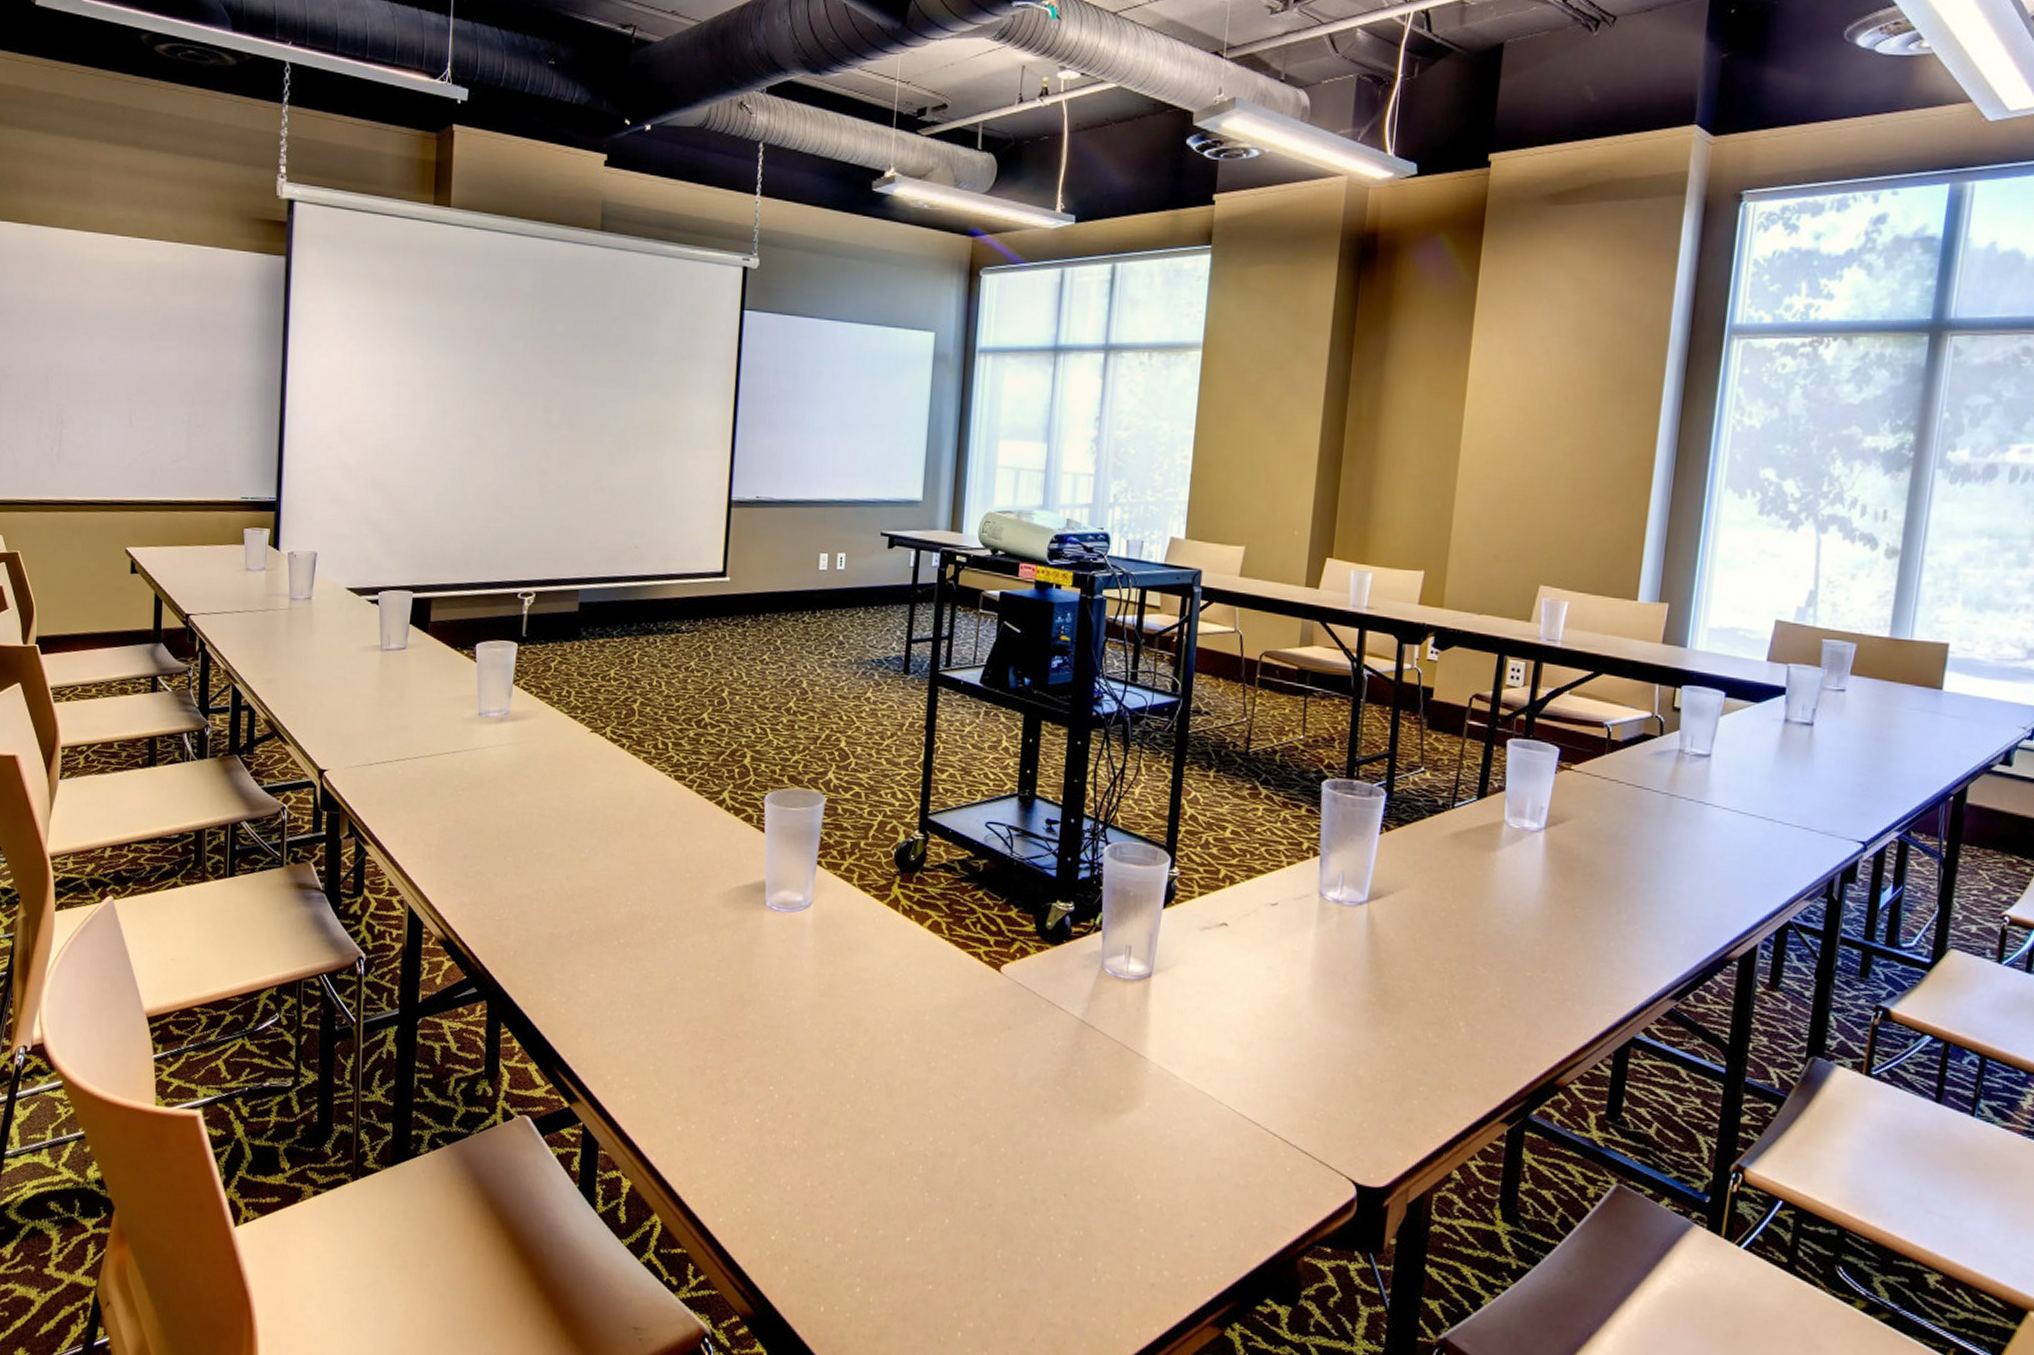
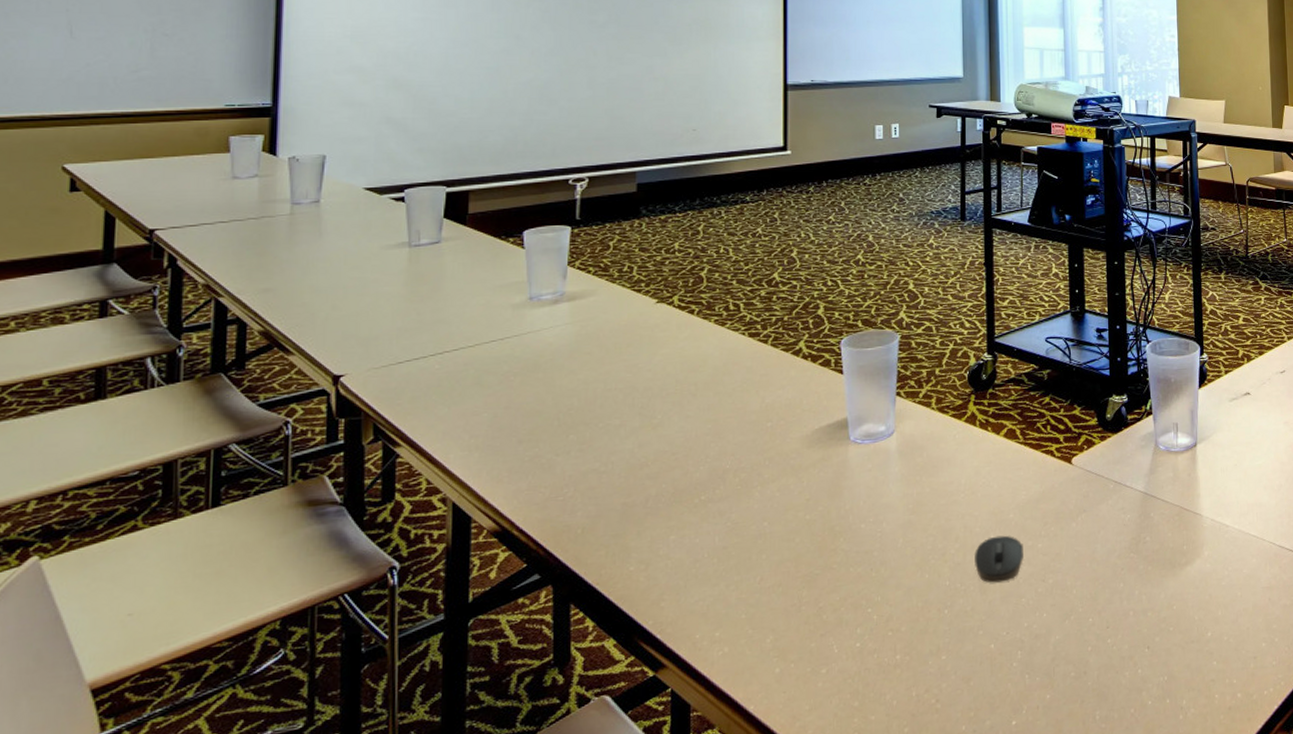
computer mouse: none [883,1036,937,1088] -> present [975,535,1023,583]

